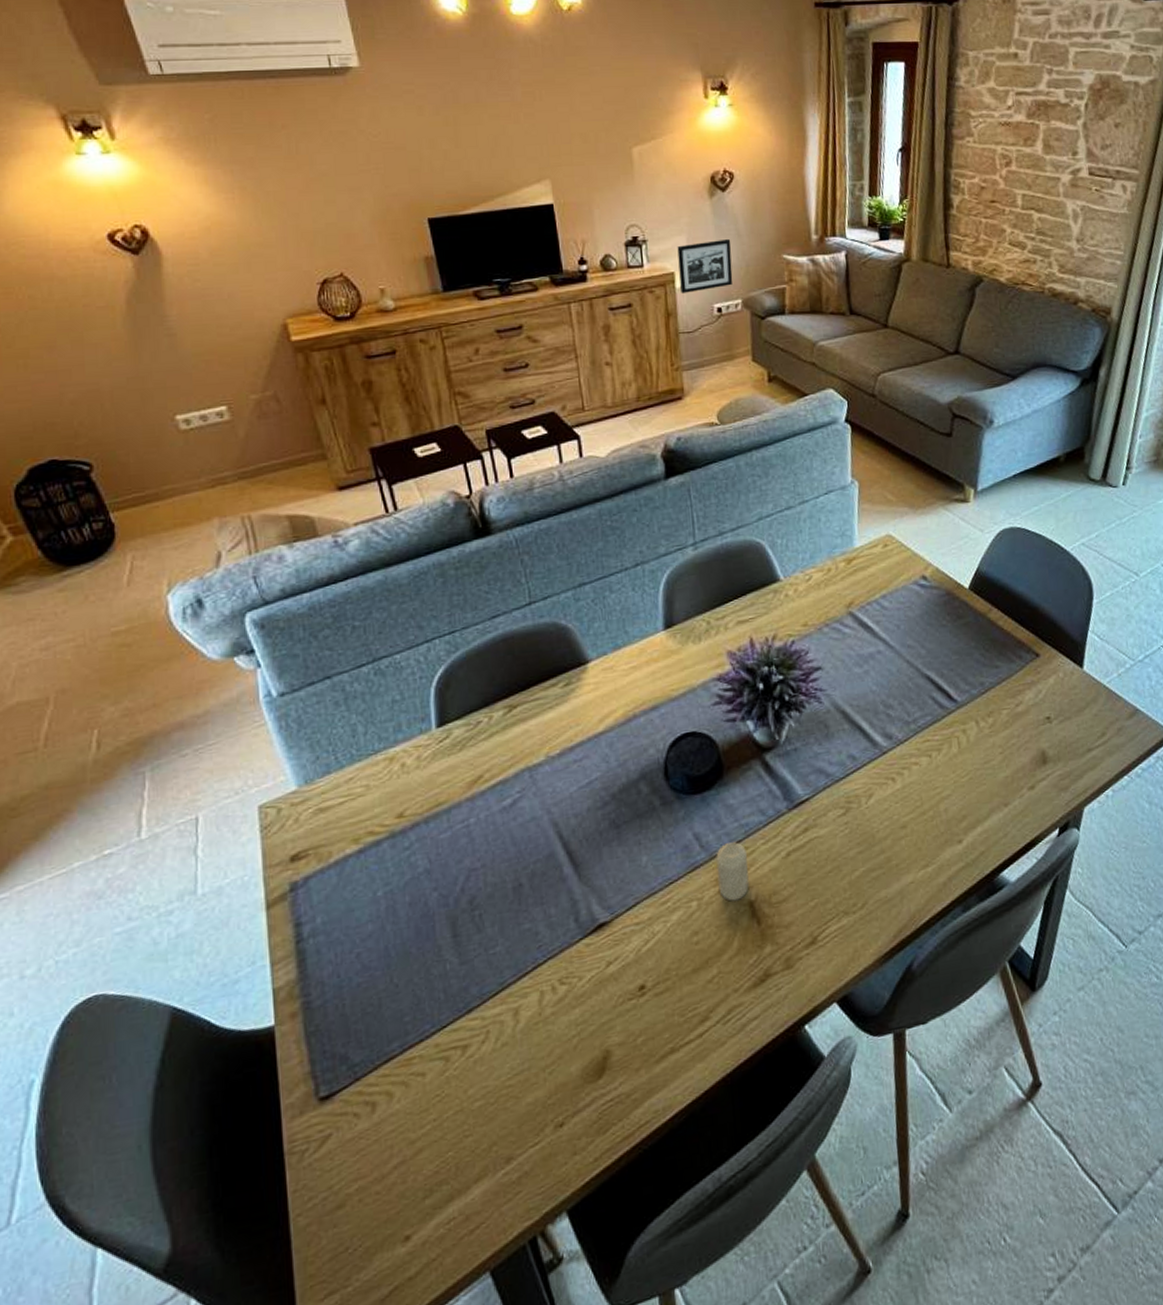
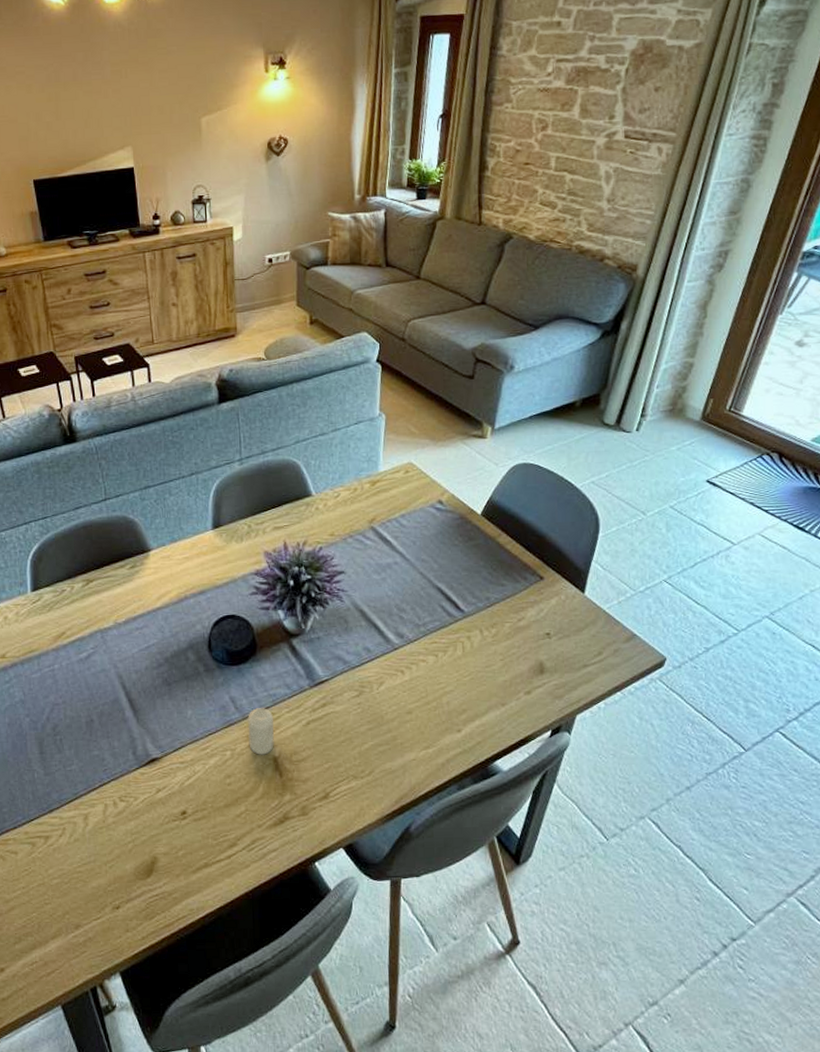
picture frame: present [677,238,733,293] -> none [236,197,283,245]

